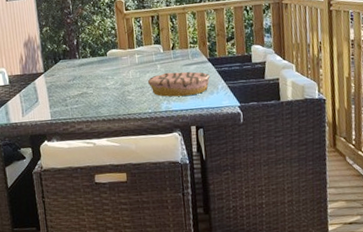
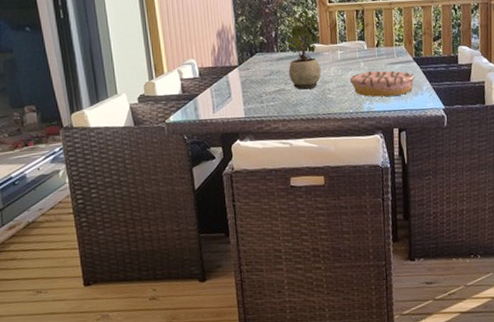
potted plant: none [88,18,121,93] -> present [287,10,322,90]

